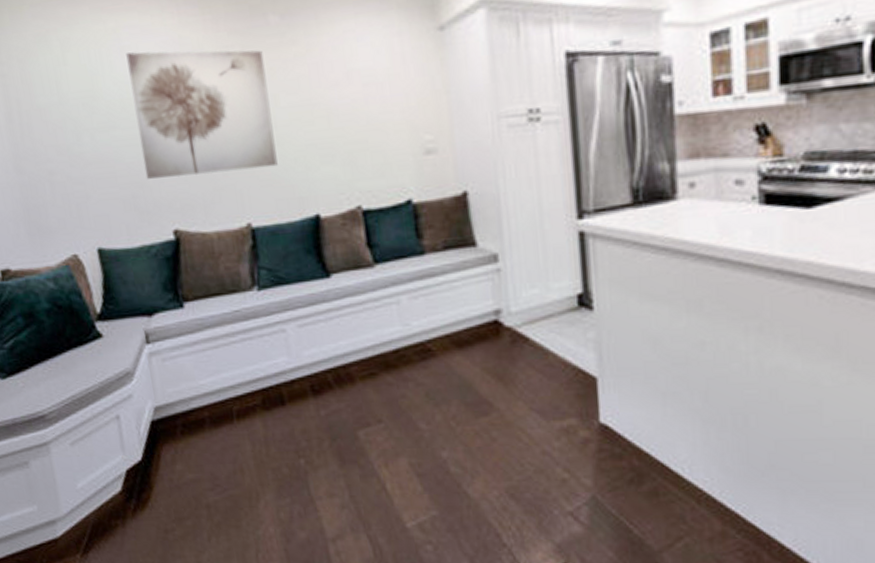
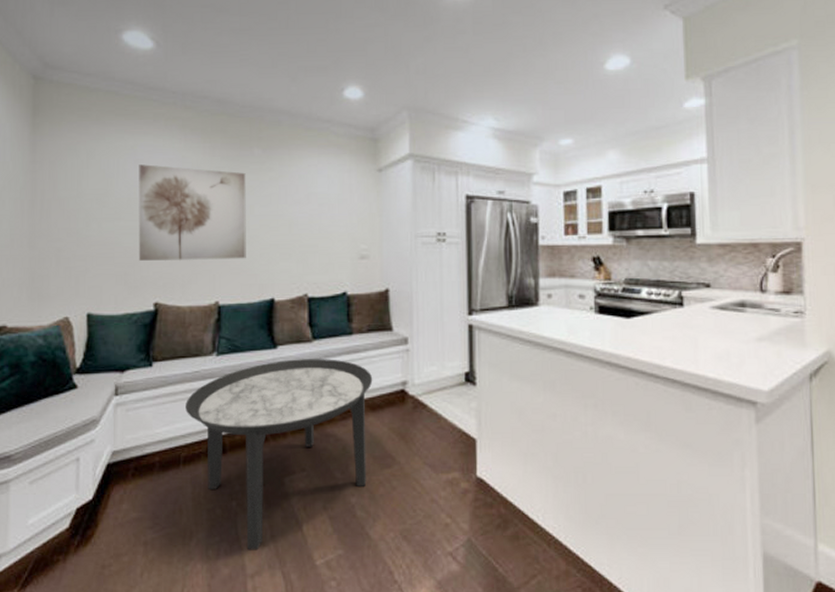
round table: none [229,286,459,512] -> present [186,359,373,550]

